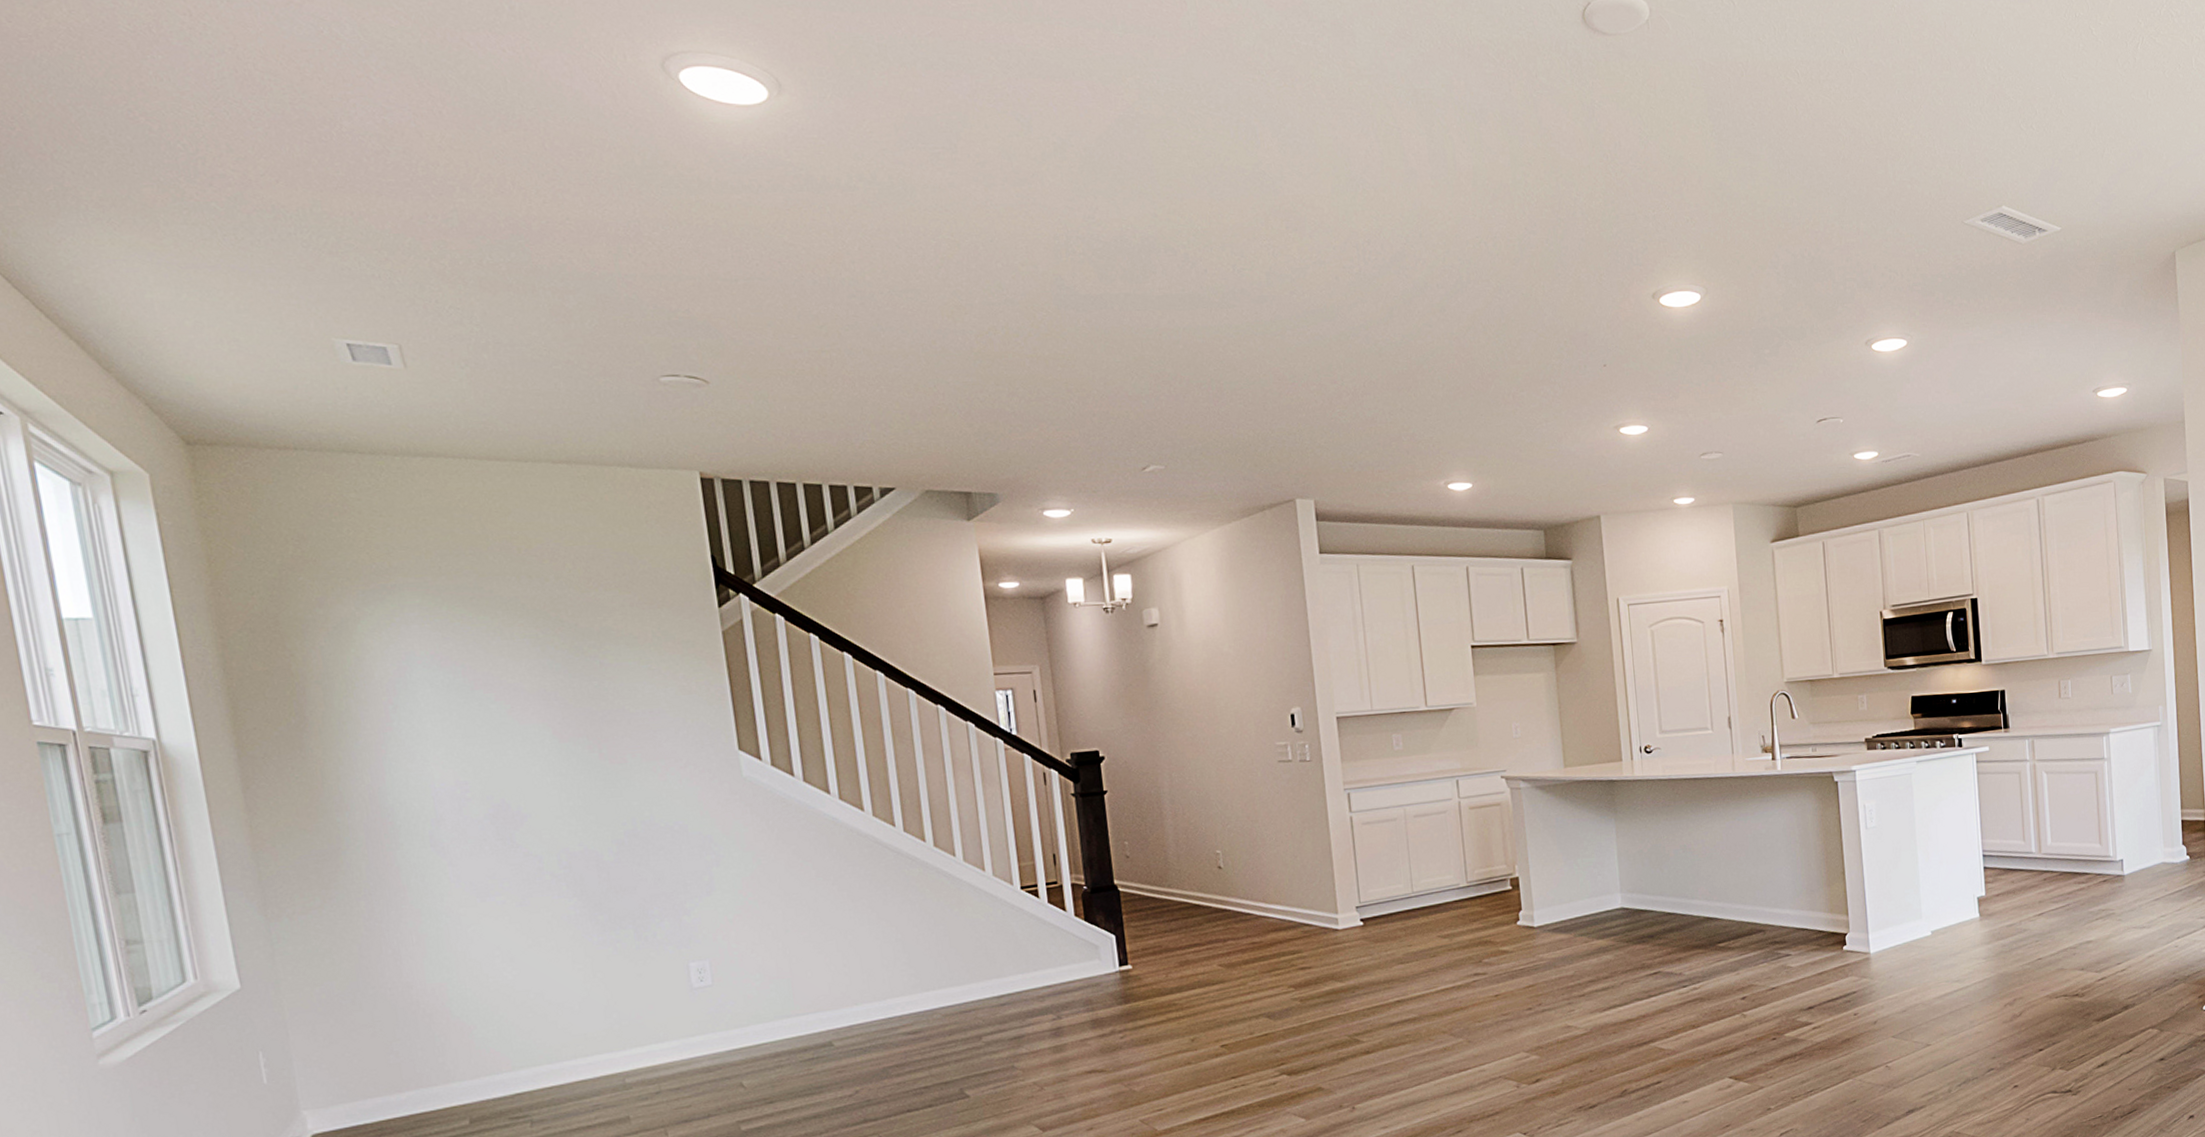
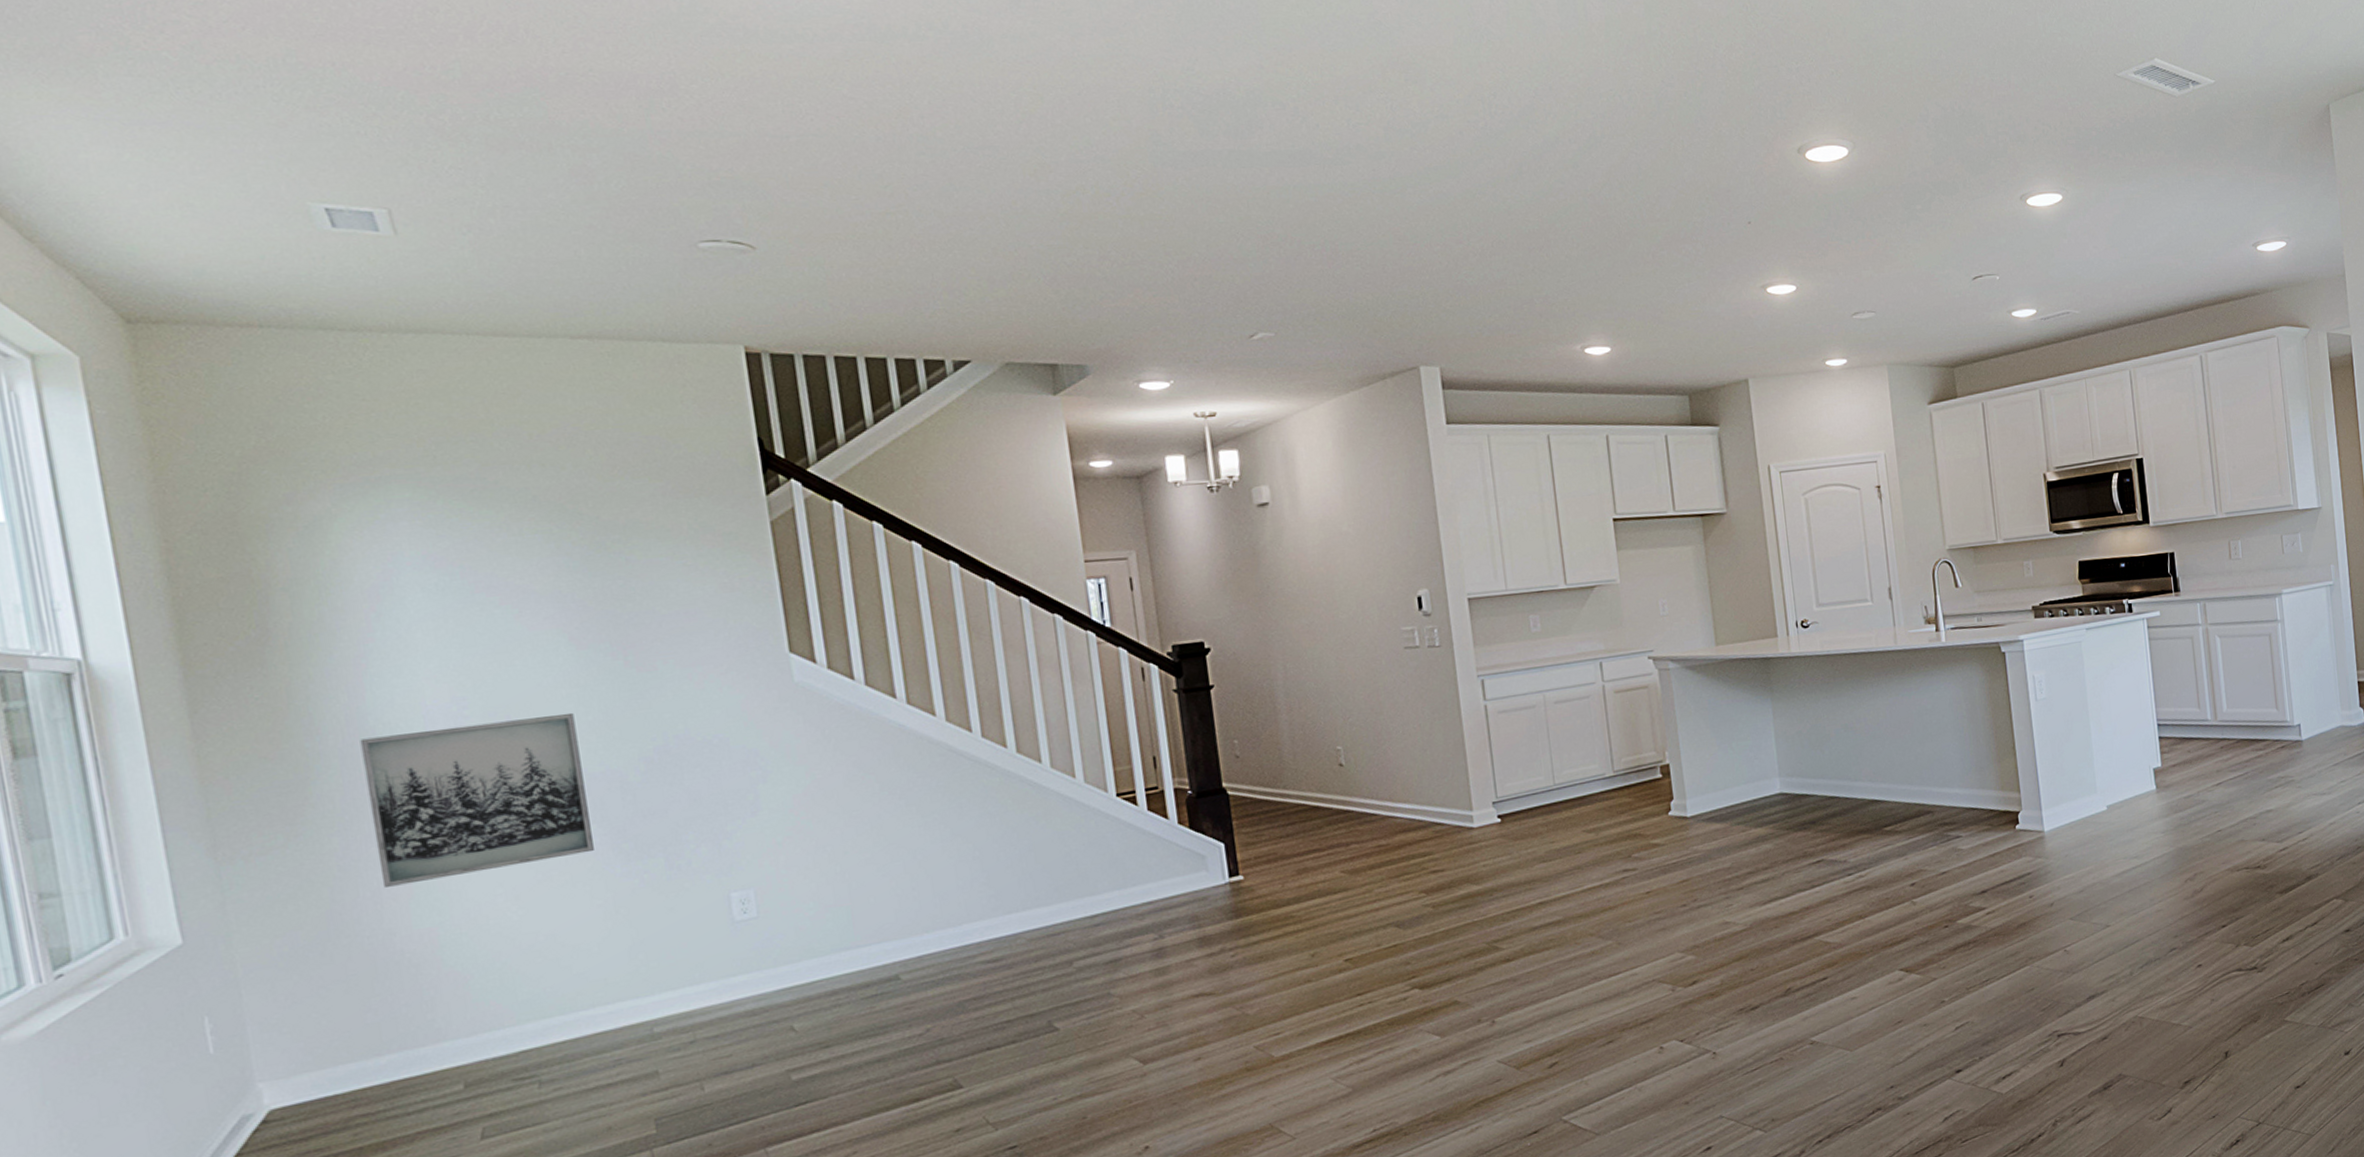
wall art: none [381,798,575,946] -> present [360,712,594,887]

